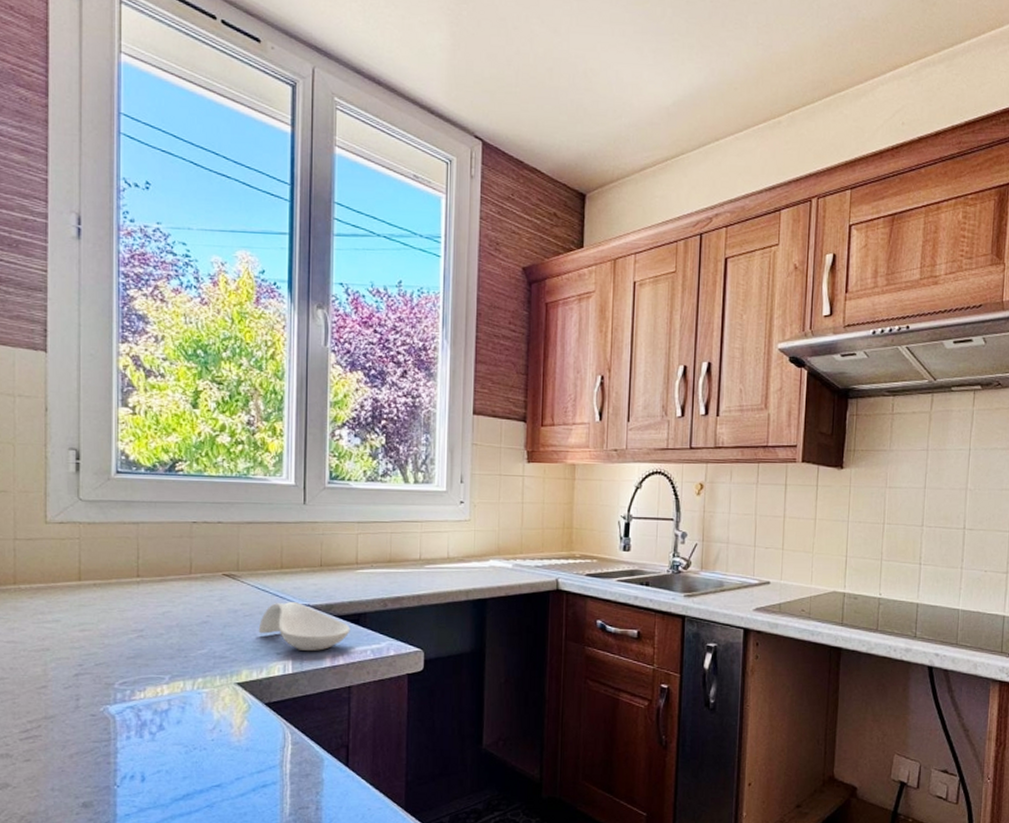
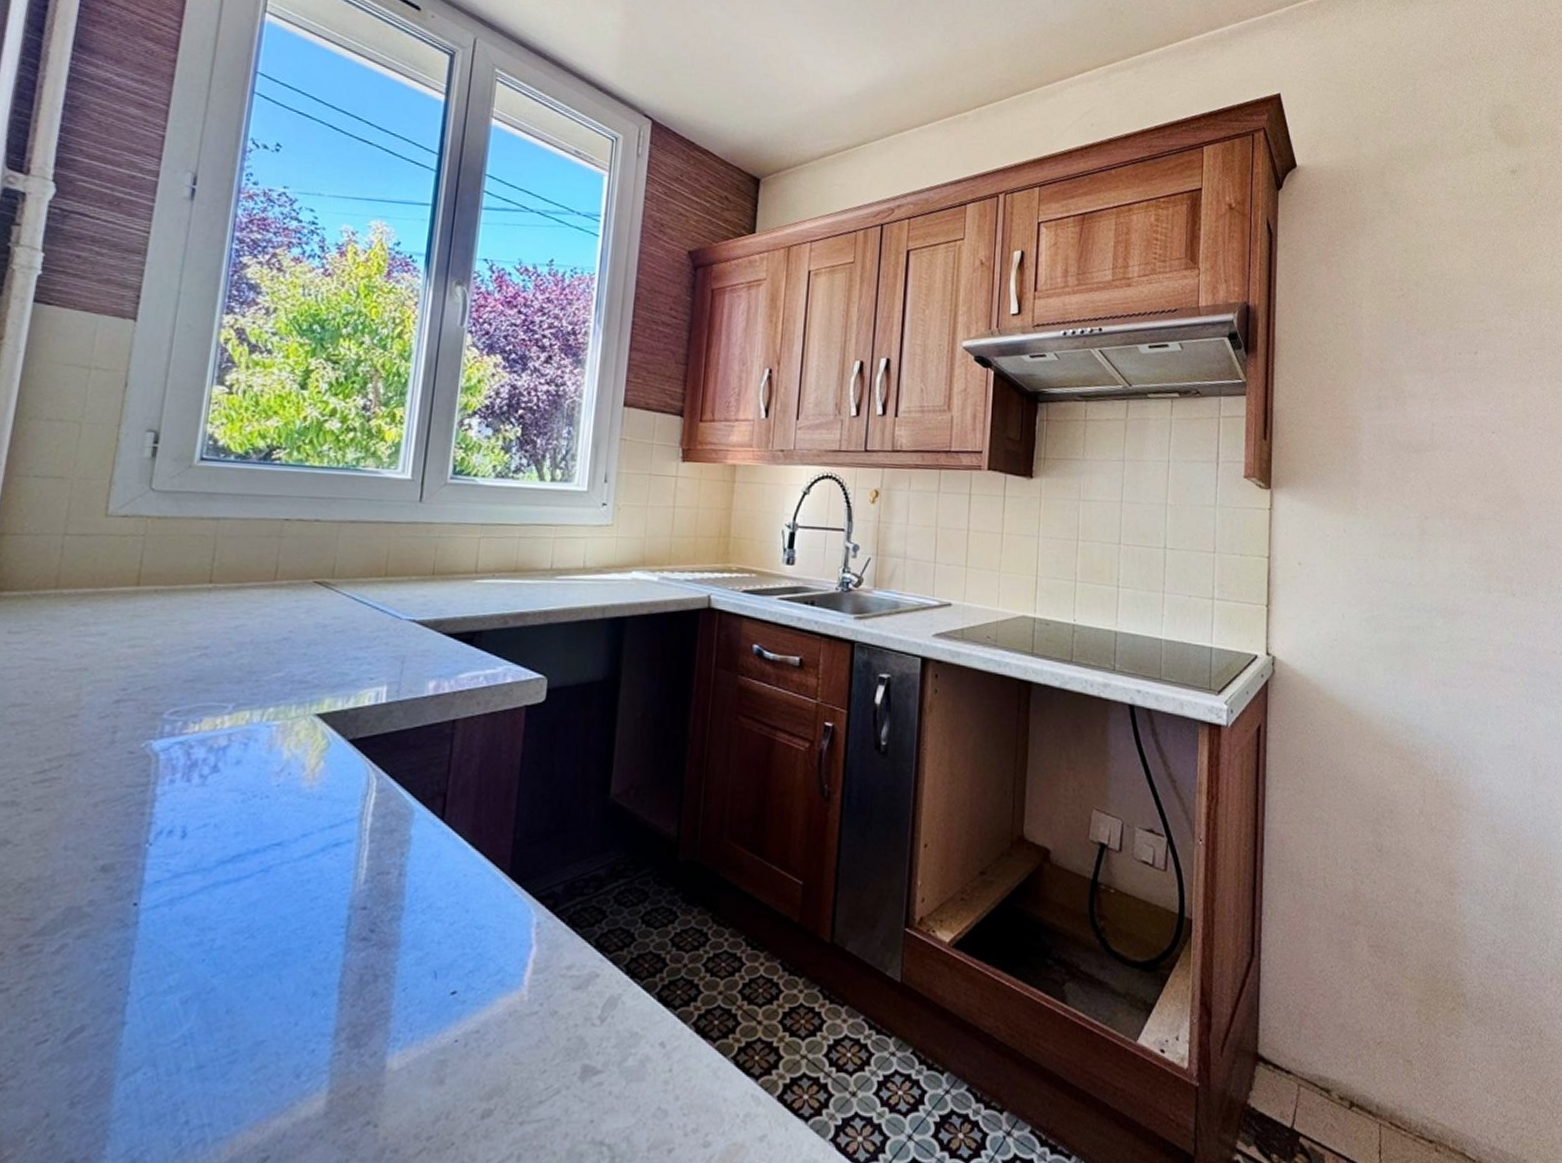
spoon rest: present [258,601,350,651] -> none [349,615,462,676]

